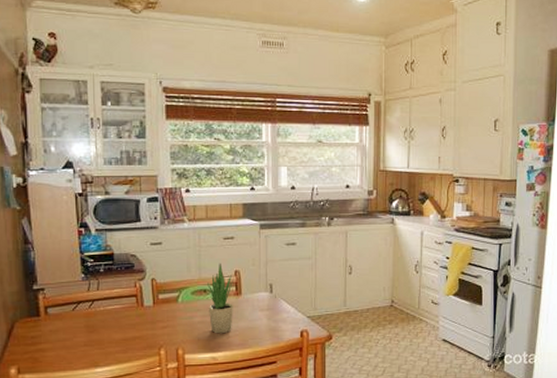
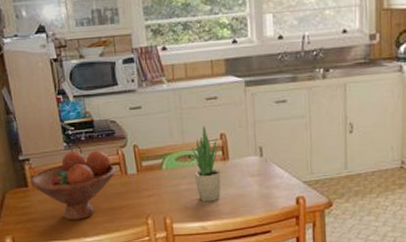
fruit bowl: none [42,282,133,350] -> present [29,150,116,220]

